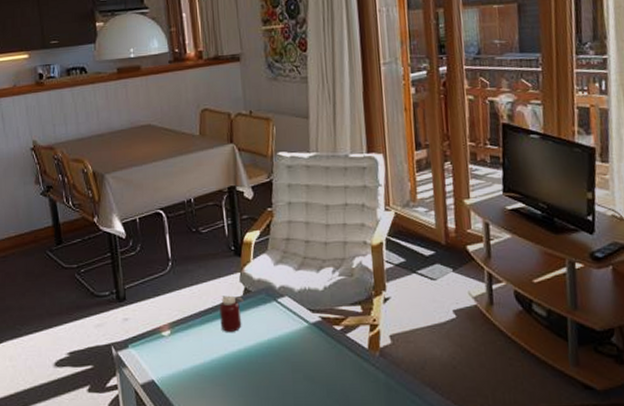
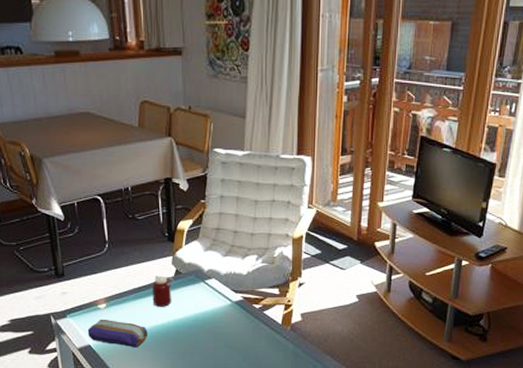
pencil case: none [150,348,217,383] -> present [87,319,148,348]

